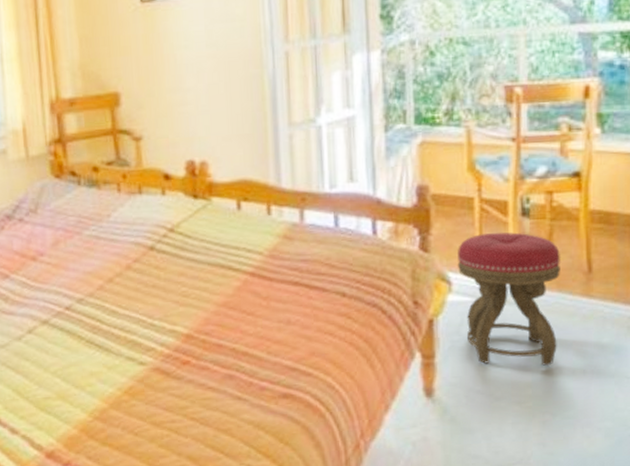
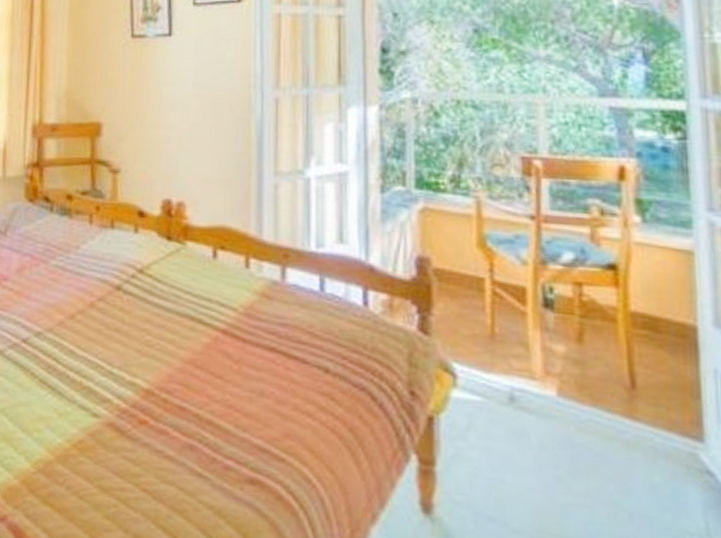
stool: present [457,232,560,366] -> none [463,322,594,500]

